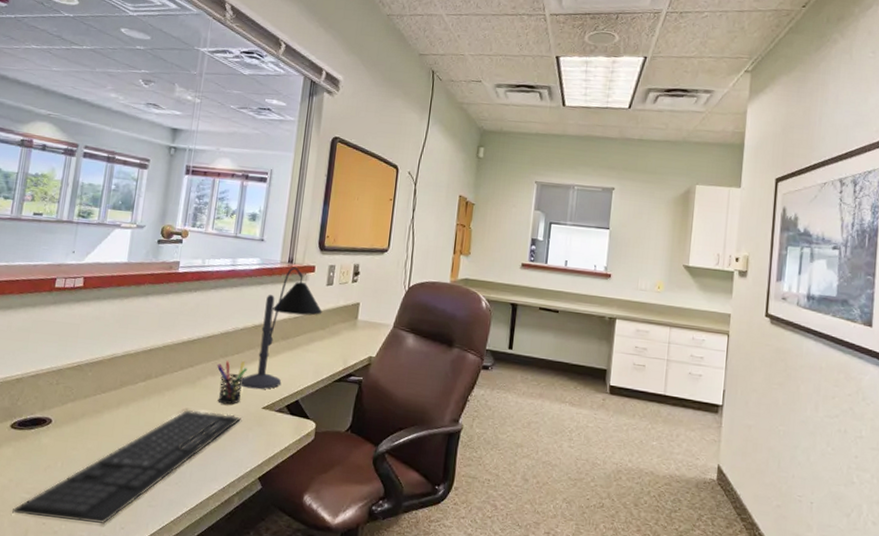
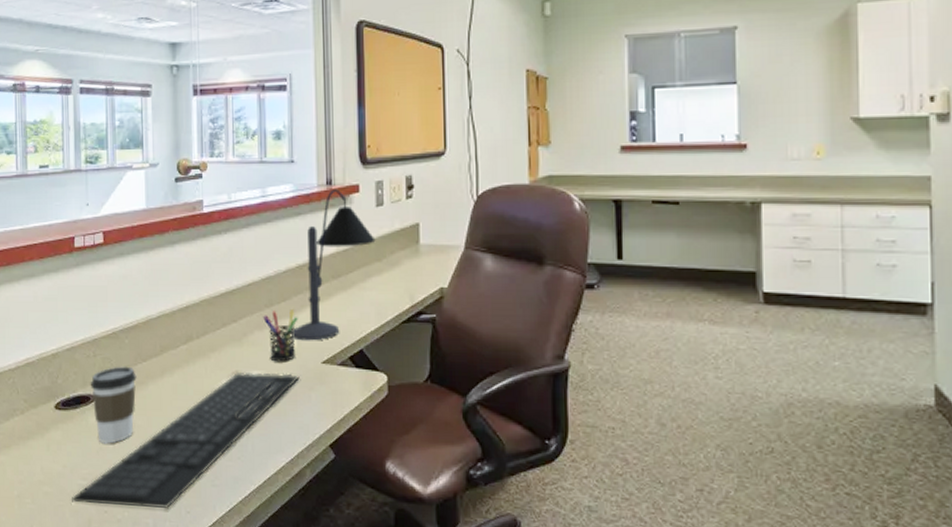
coffee cup: none [47,395,94,463] -> present [90,366,137,444]

